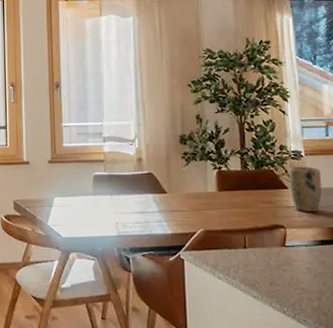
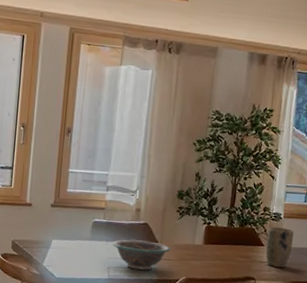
bowl: none [117,192,181,224] -> present [112,239,171,270]

